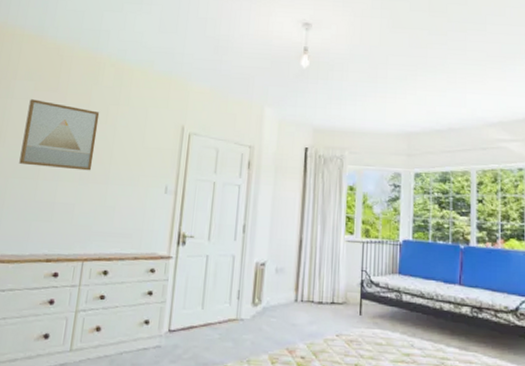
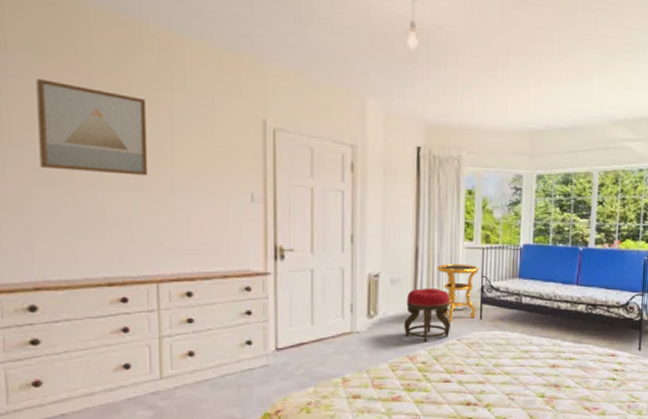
stool: none [284,279,331,336] -> present [403,287,452,342]
side table: none [319,256,359,316] -> present [437,263,479,322]

